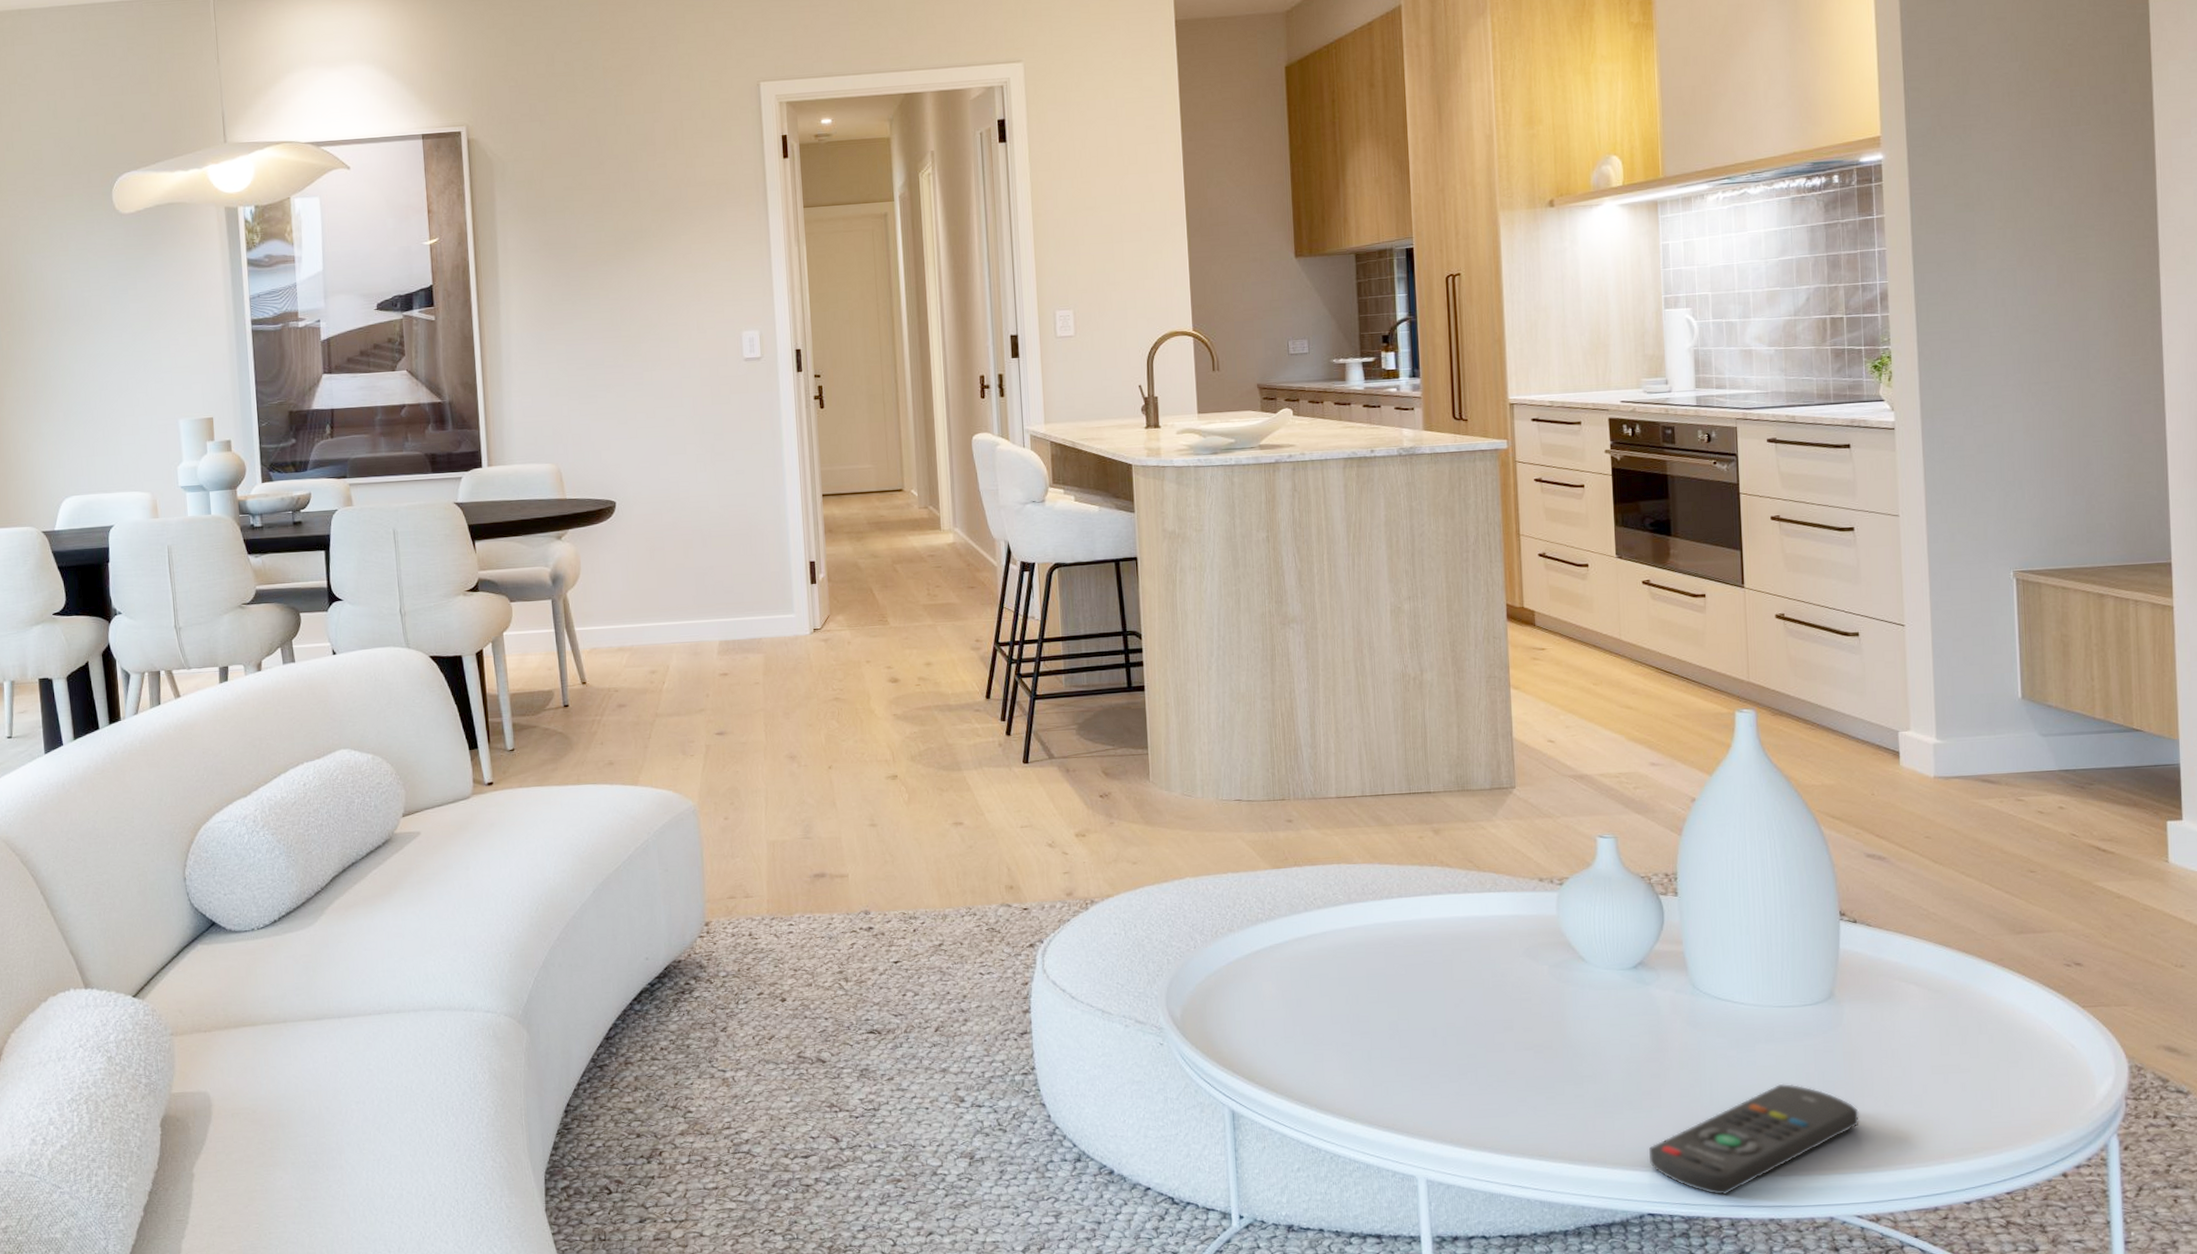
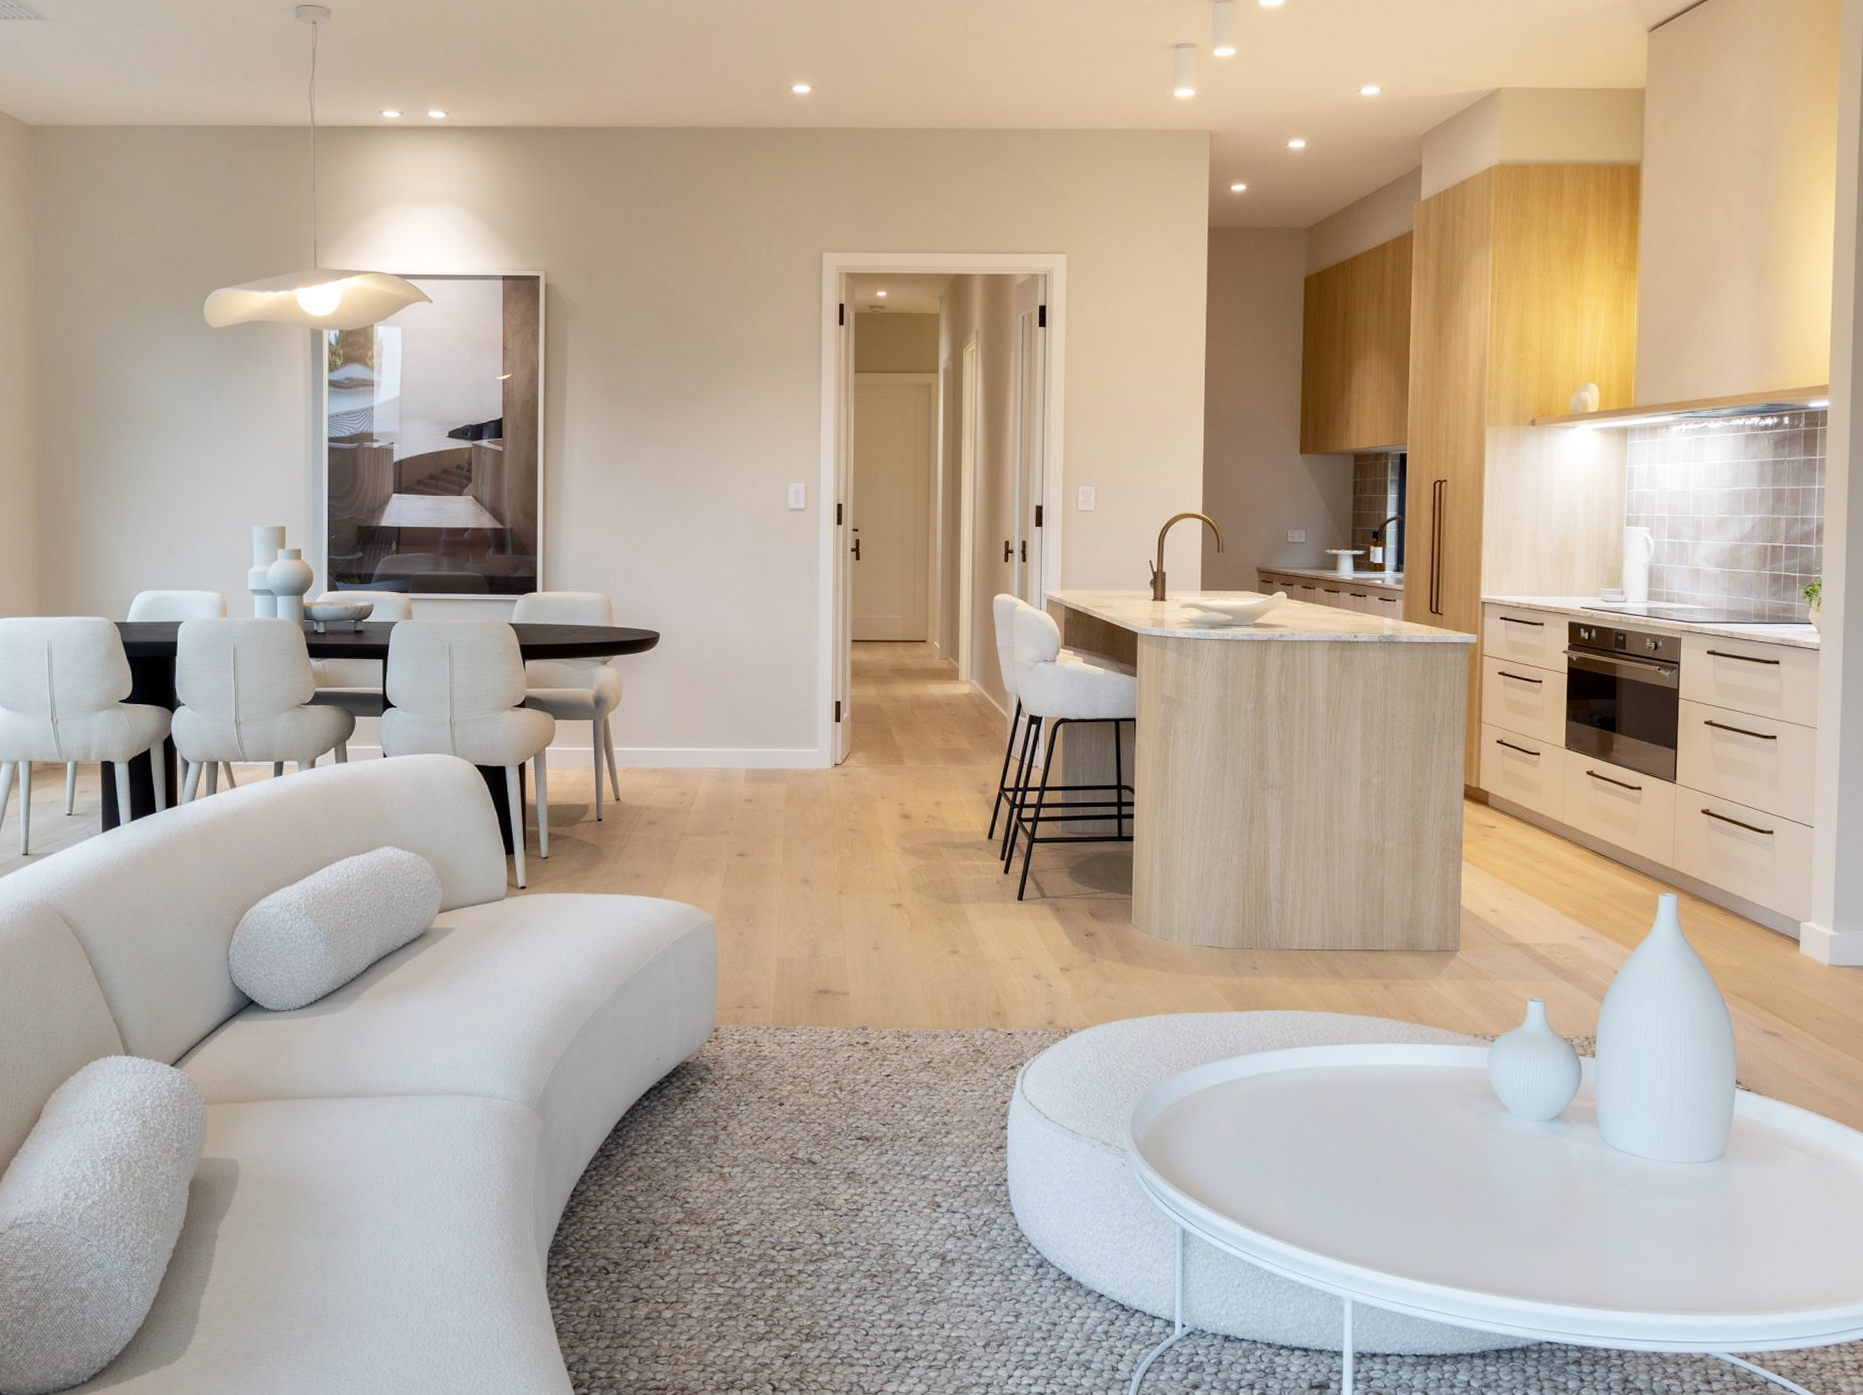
remote control: present [1649,1083,1859,1196] -> none [1551,1231,1738,1329]

